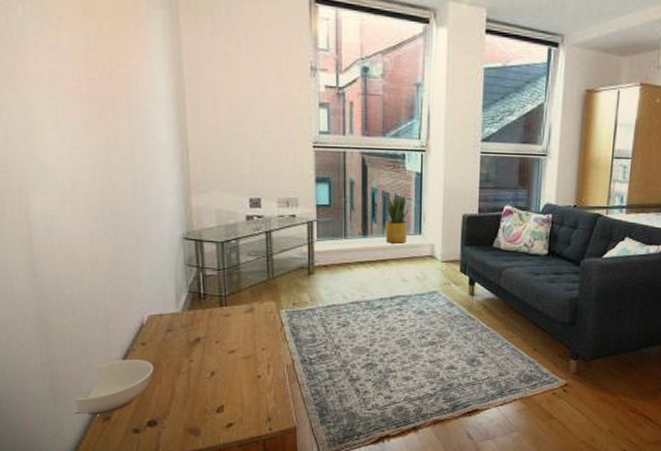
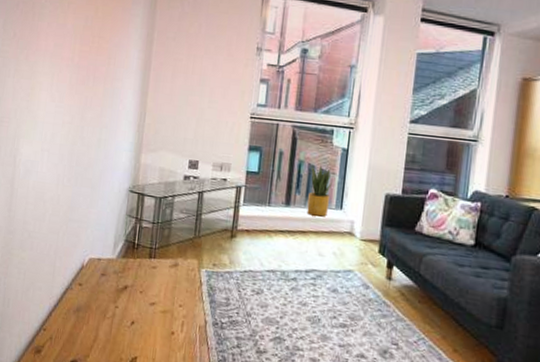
bowl: present [74,359,154,415] -> none [14,296,85,347]

